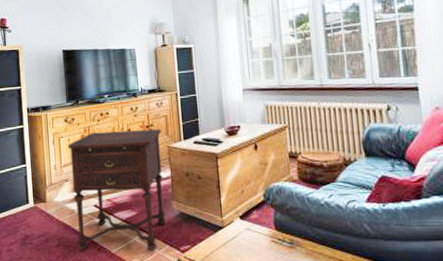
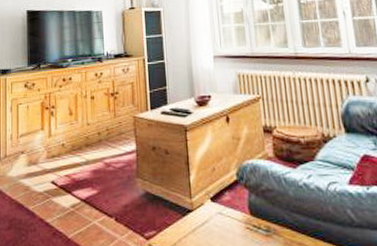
side table: present [67,129,166,251] -> none [26,97,130,236]

